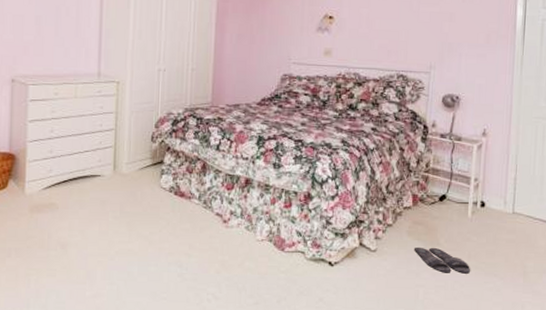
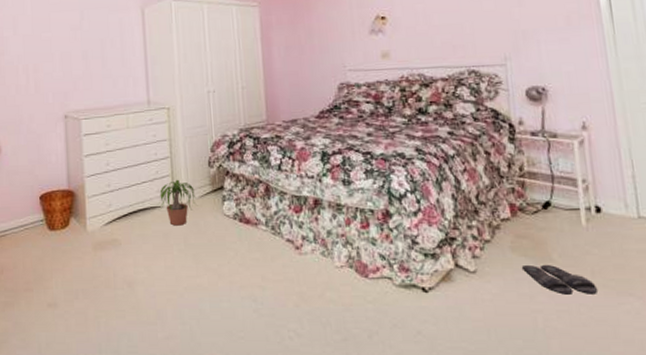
potted plant: none [98,151,137,195] -> present [158,179,198,226]

